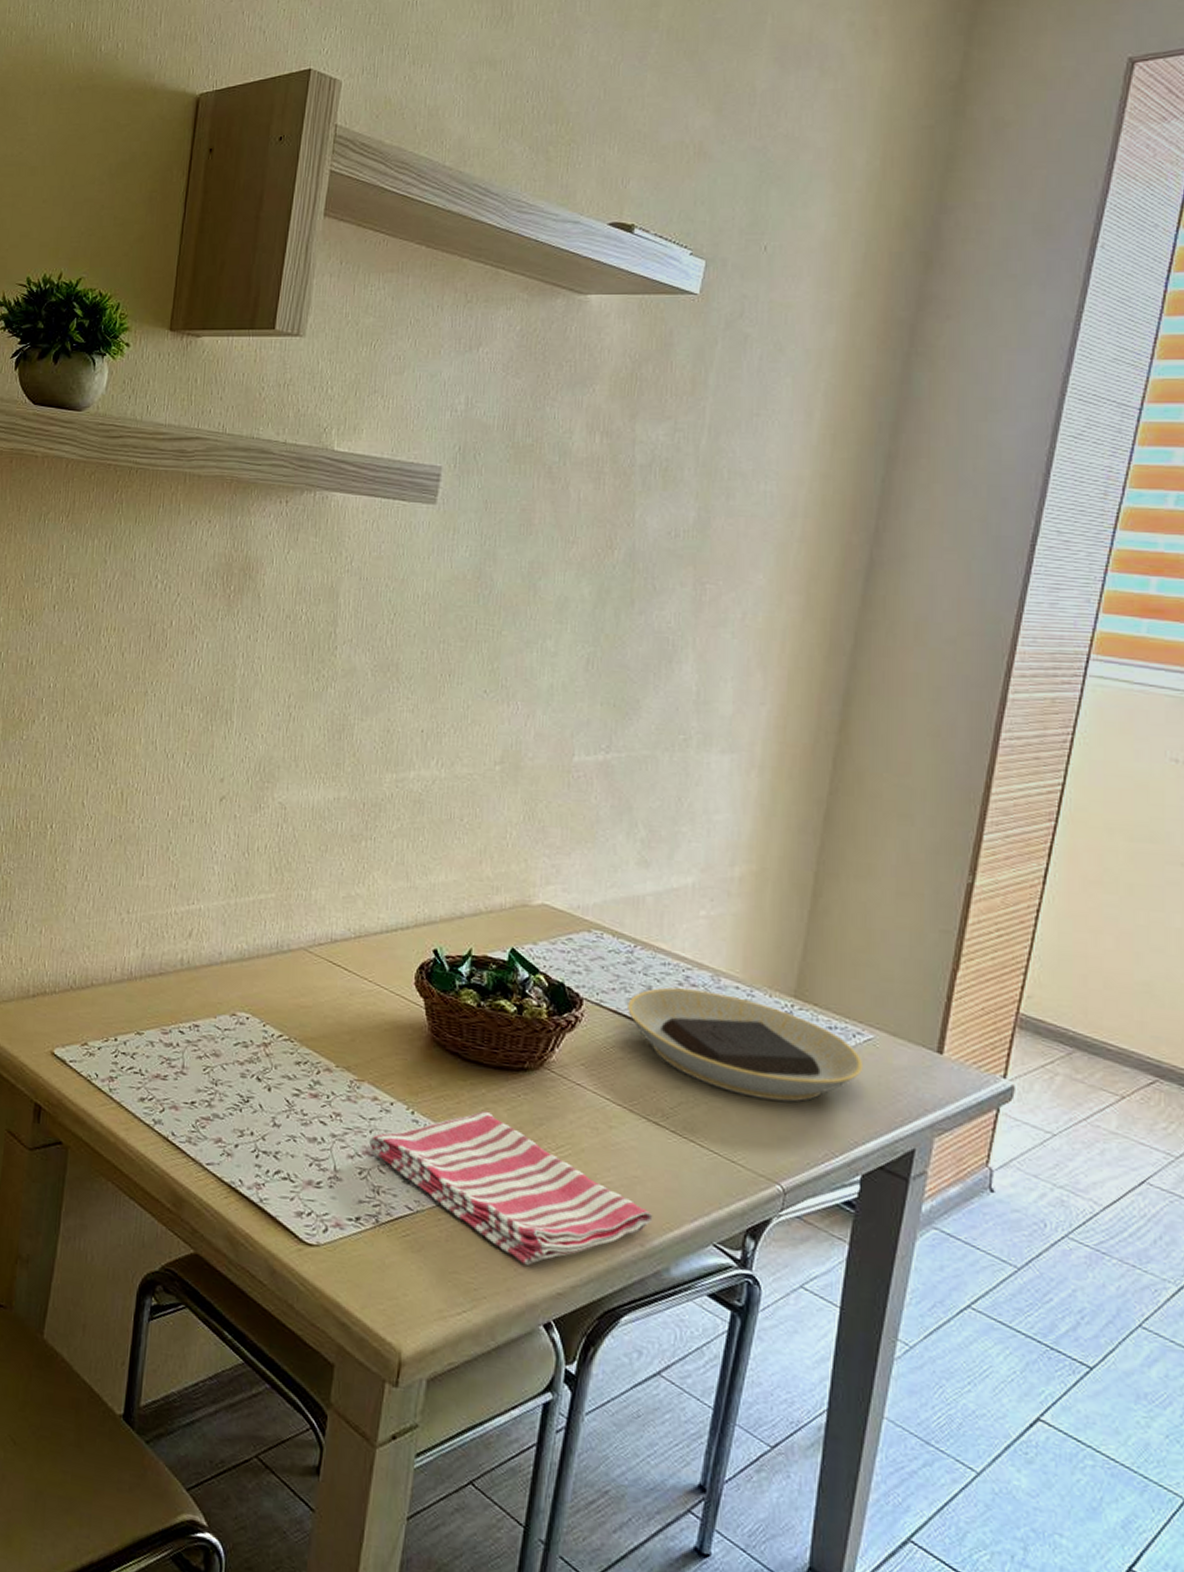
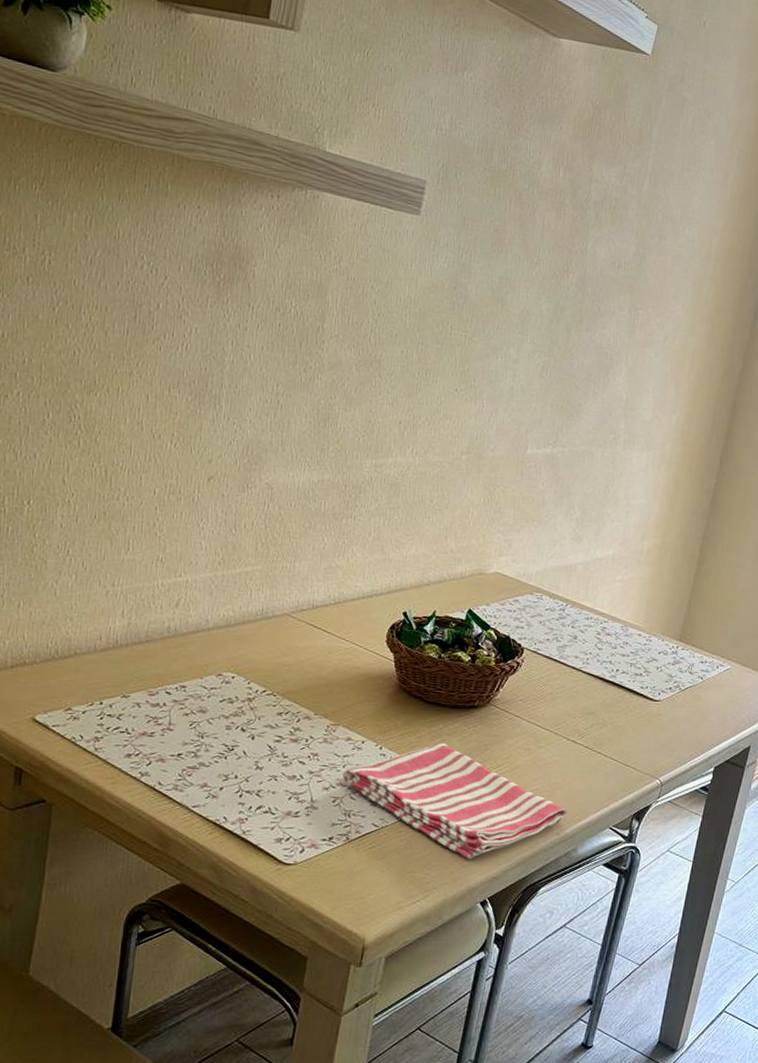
plate: present [628,987,864,1102] -> none [558,636,722,718]

